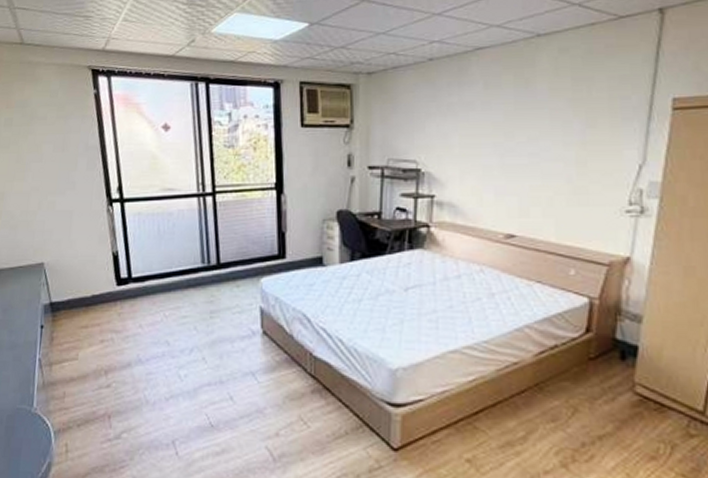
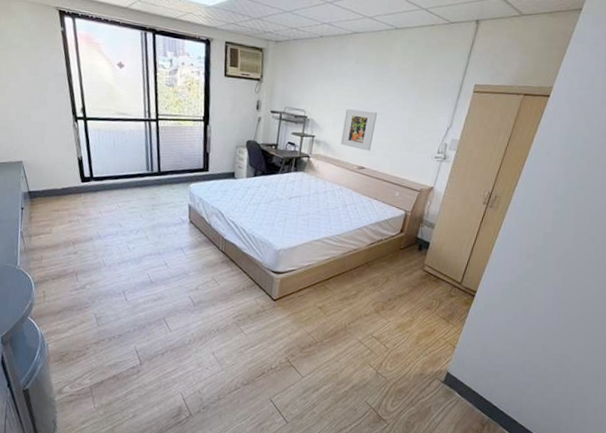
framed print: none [474,152,526,211] -> present [341,109,378,151]

